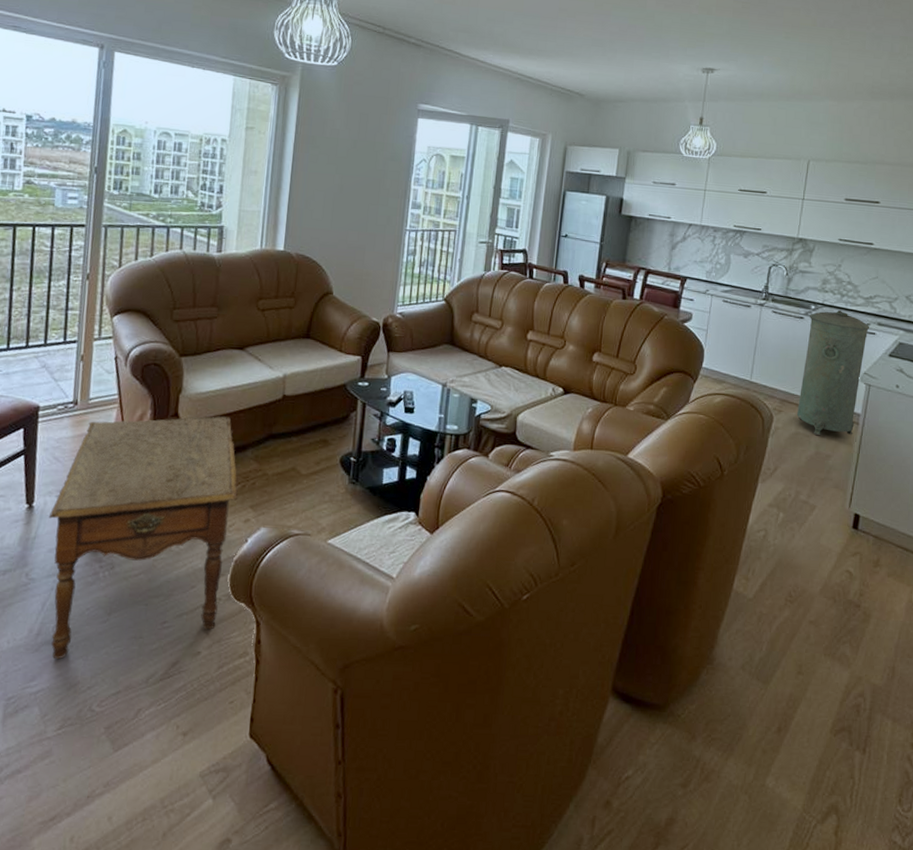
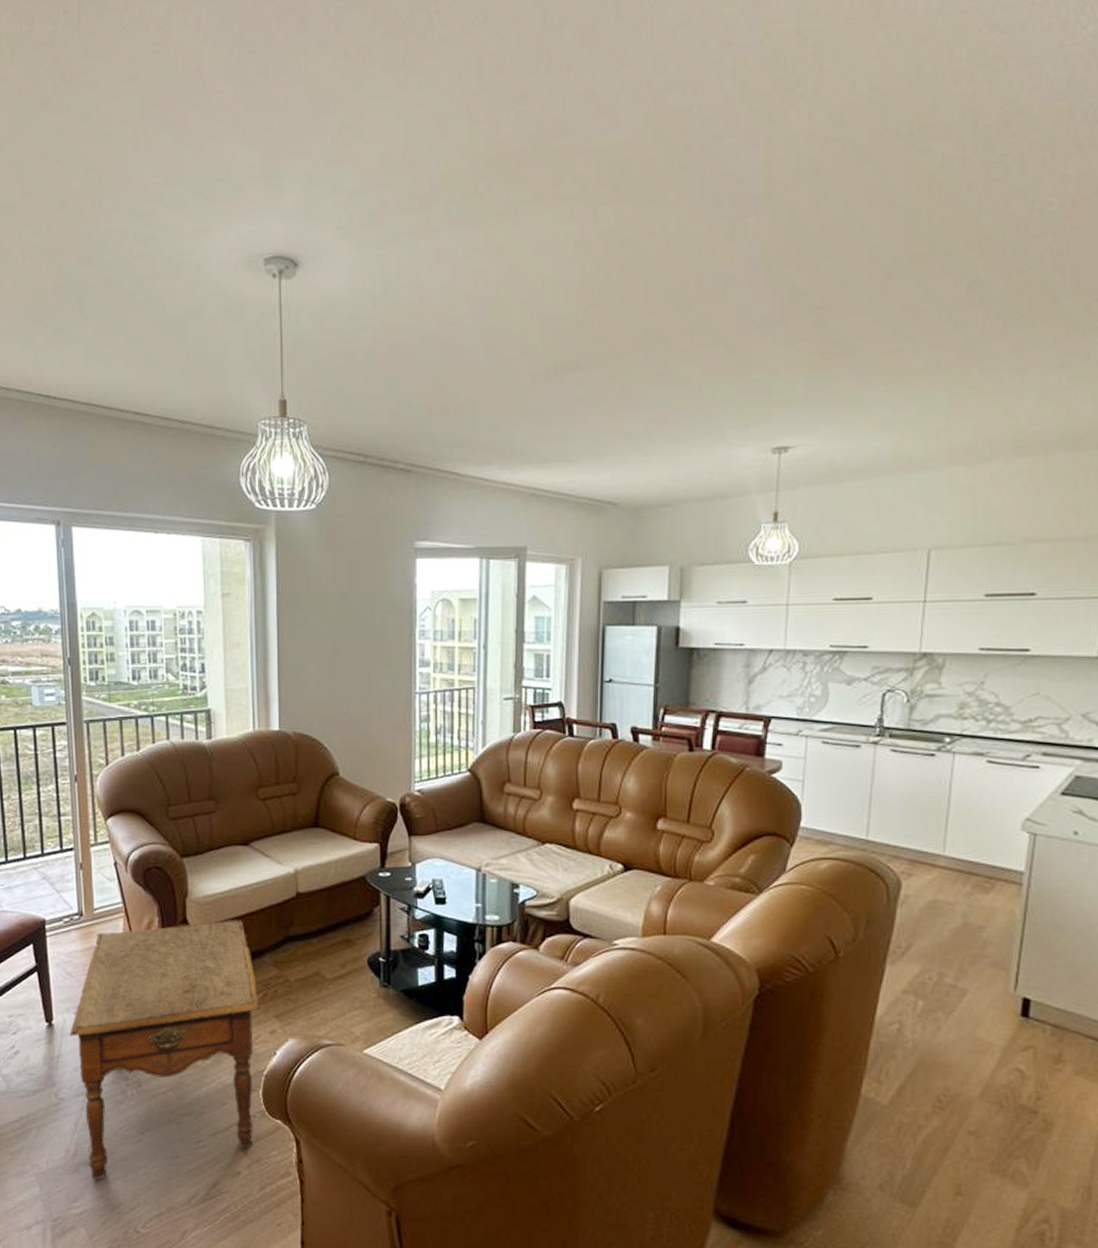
trash can: present [796,310,870,436] -> none [933,740,1031,903]

